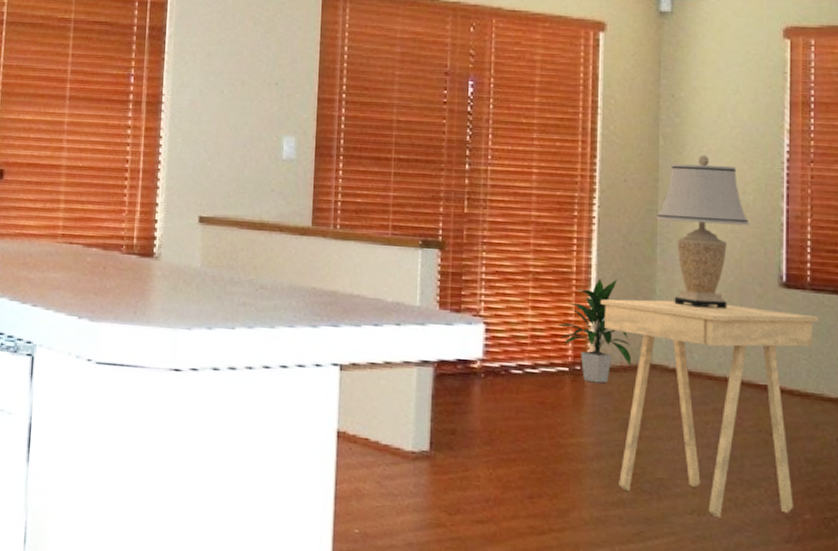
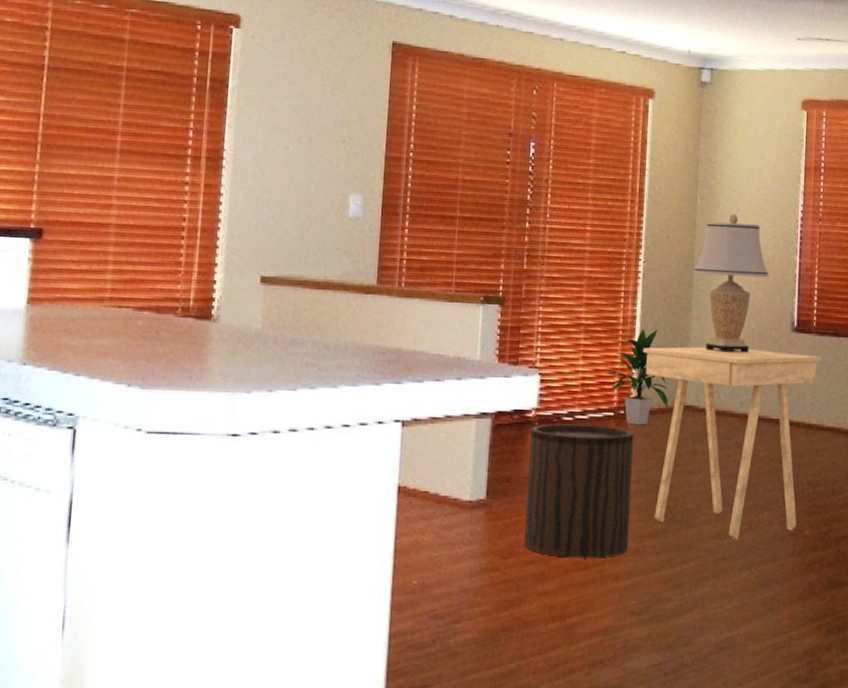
stool: none [472,375,593,524] -> present [524,423,634,558]

